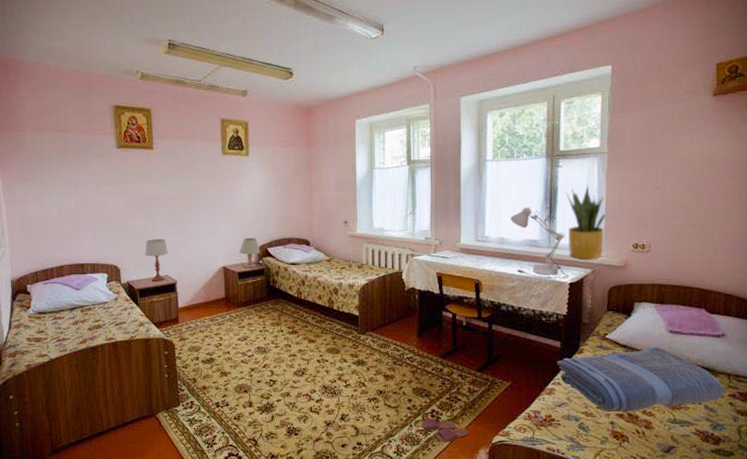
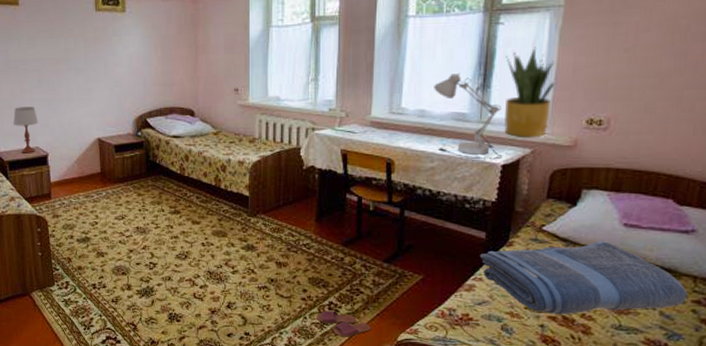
table lamp: present [239,237,261,268] -> none [115,106,139,140]

